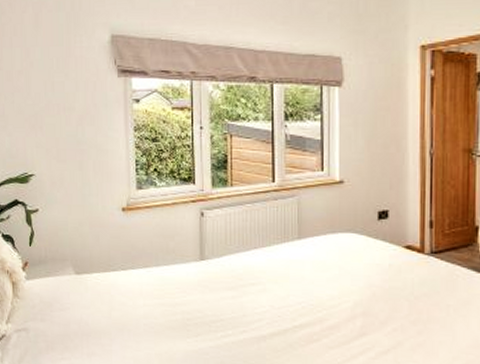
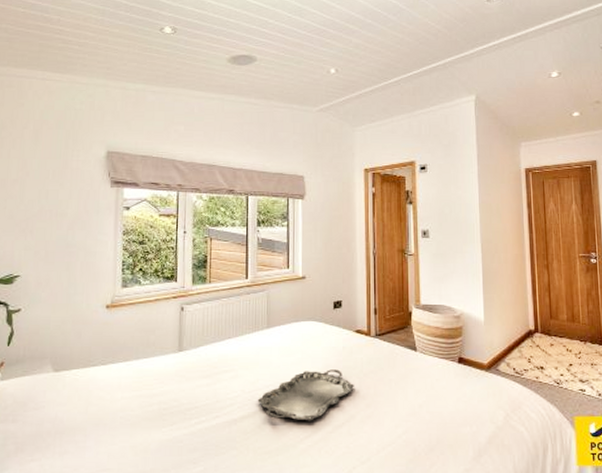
serving tray: none [288,289,402,345] -> present [257,369,354,421]

